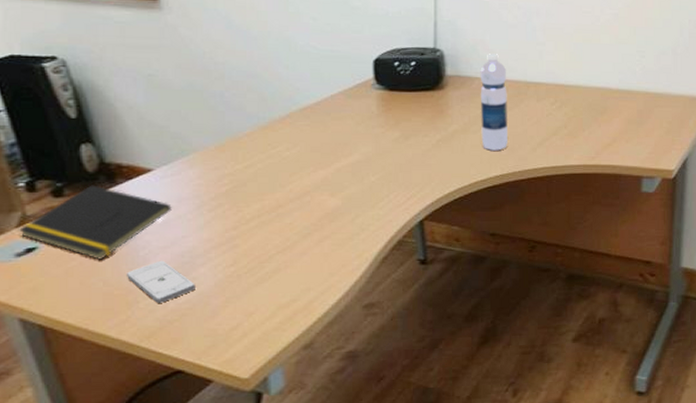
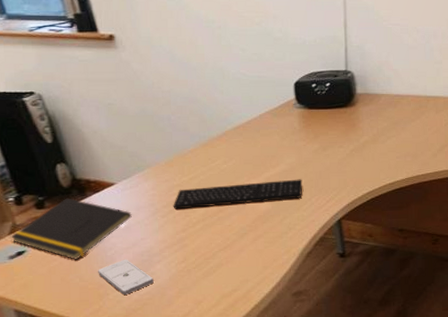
keyboard: none [223,172,379,203] -> present [173,179,303,209]
water bottle: present [480,54,507,151] -> none [385,73,411,157]

